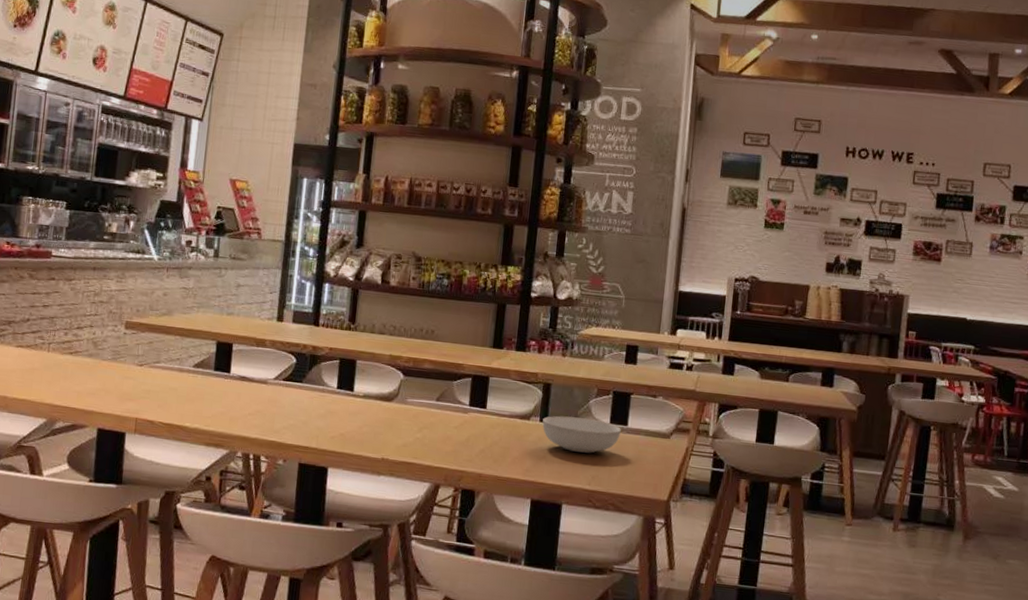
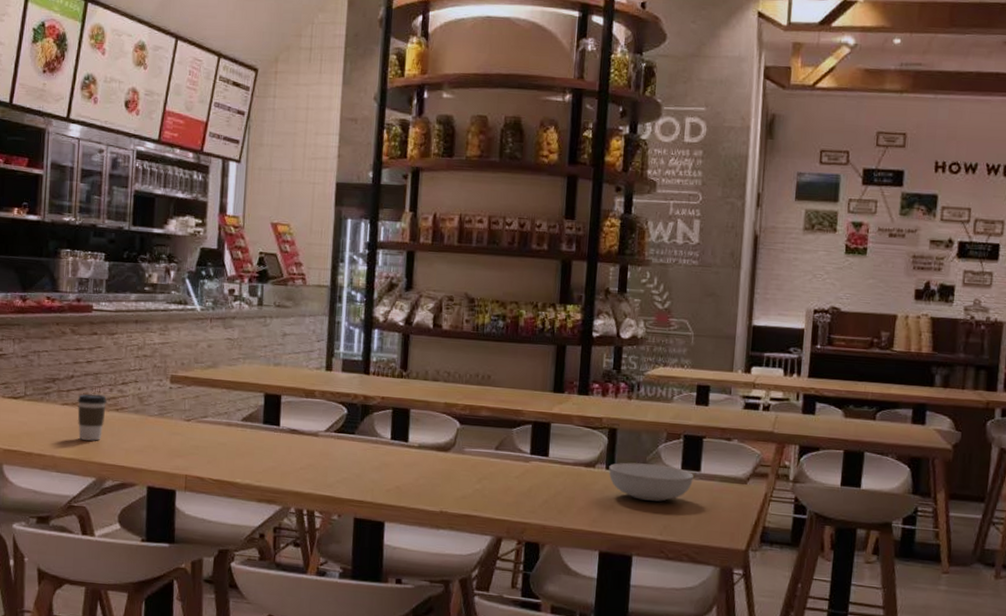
coffee cup: none [31,337,61,383] -> present [77,394,107,441]

